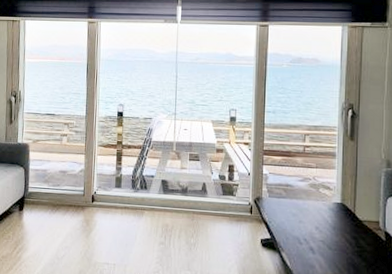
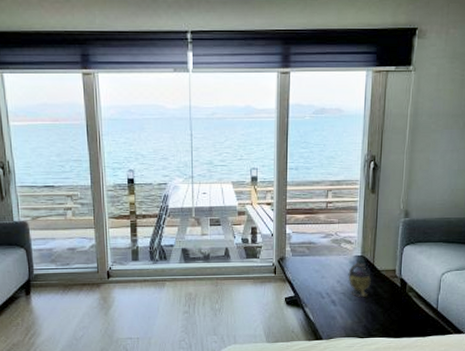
teapot: none [327,204,352,248] -> present [348,257,371,298]

